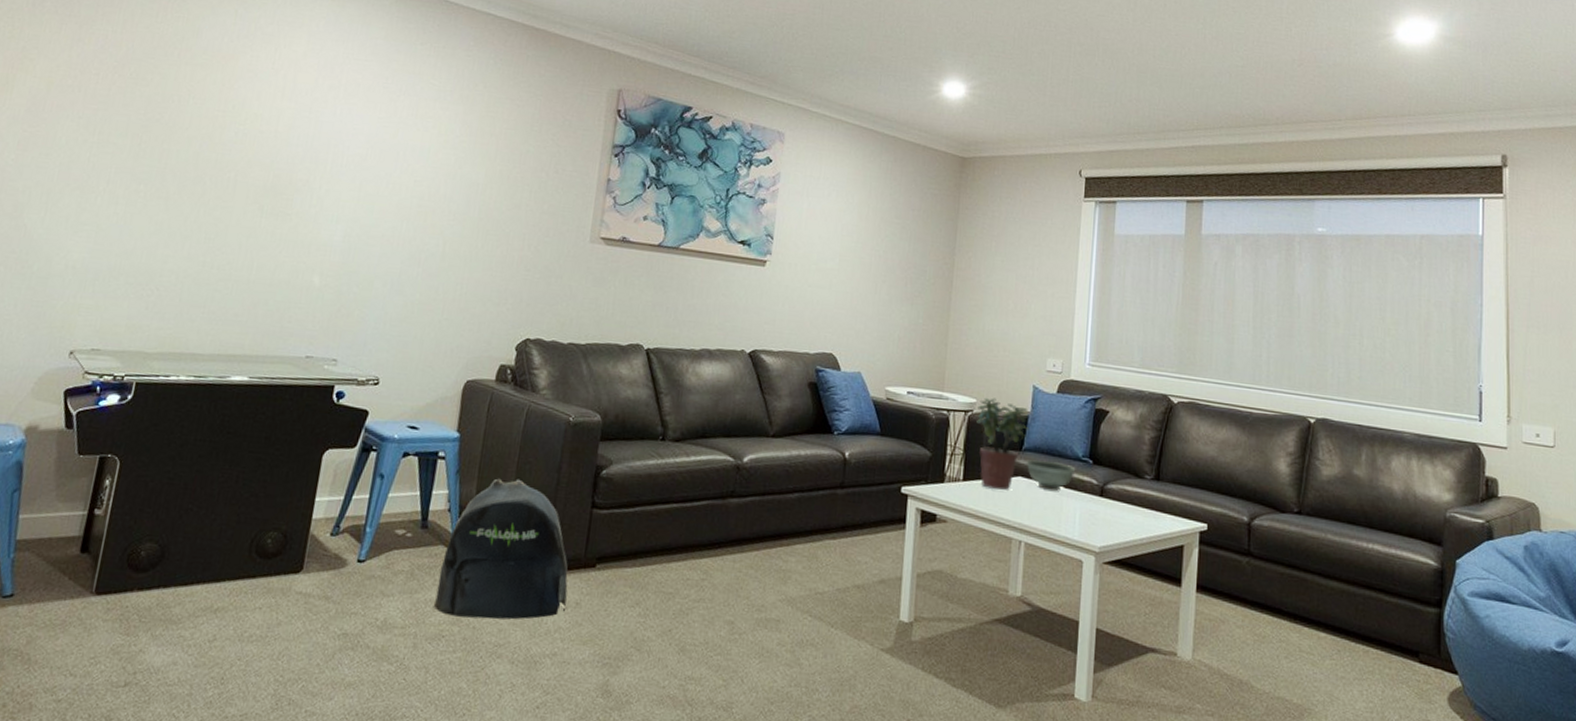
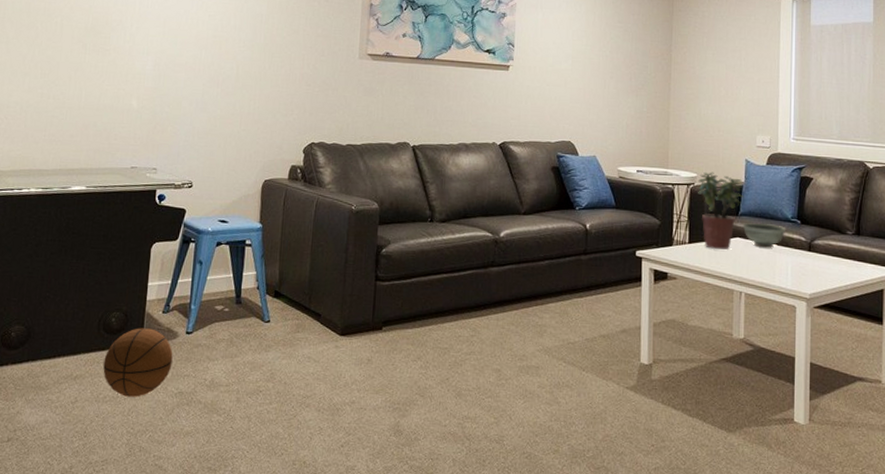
basketball: none [251,552,340,638] -> present [103,328,173,397]
backpack: present [434,478,568,620] -> none [252,259,361,376]

